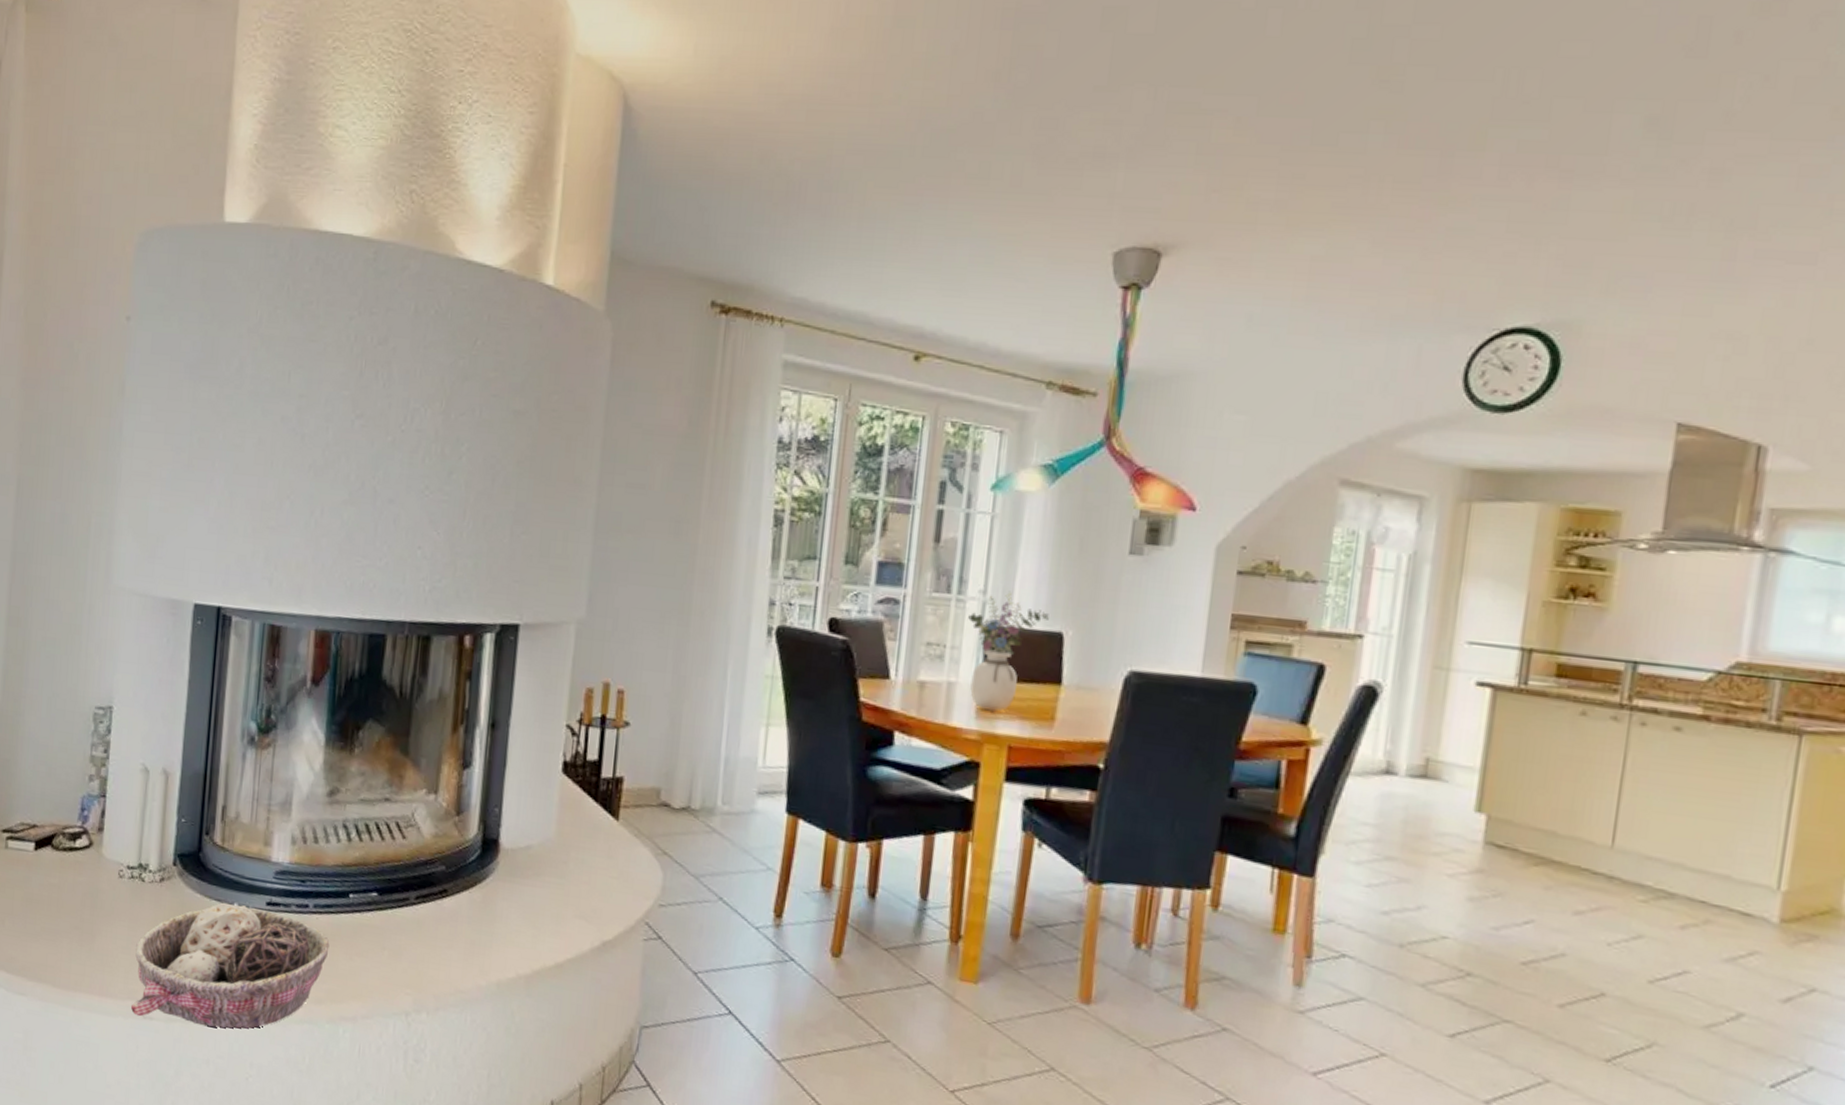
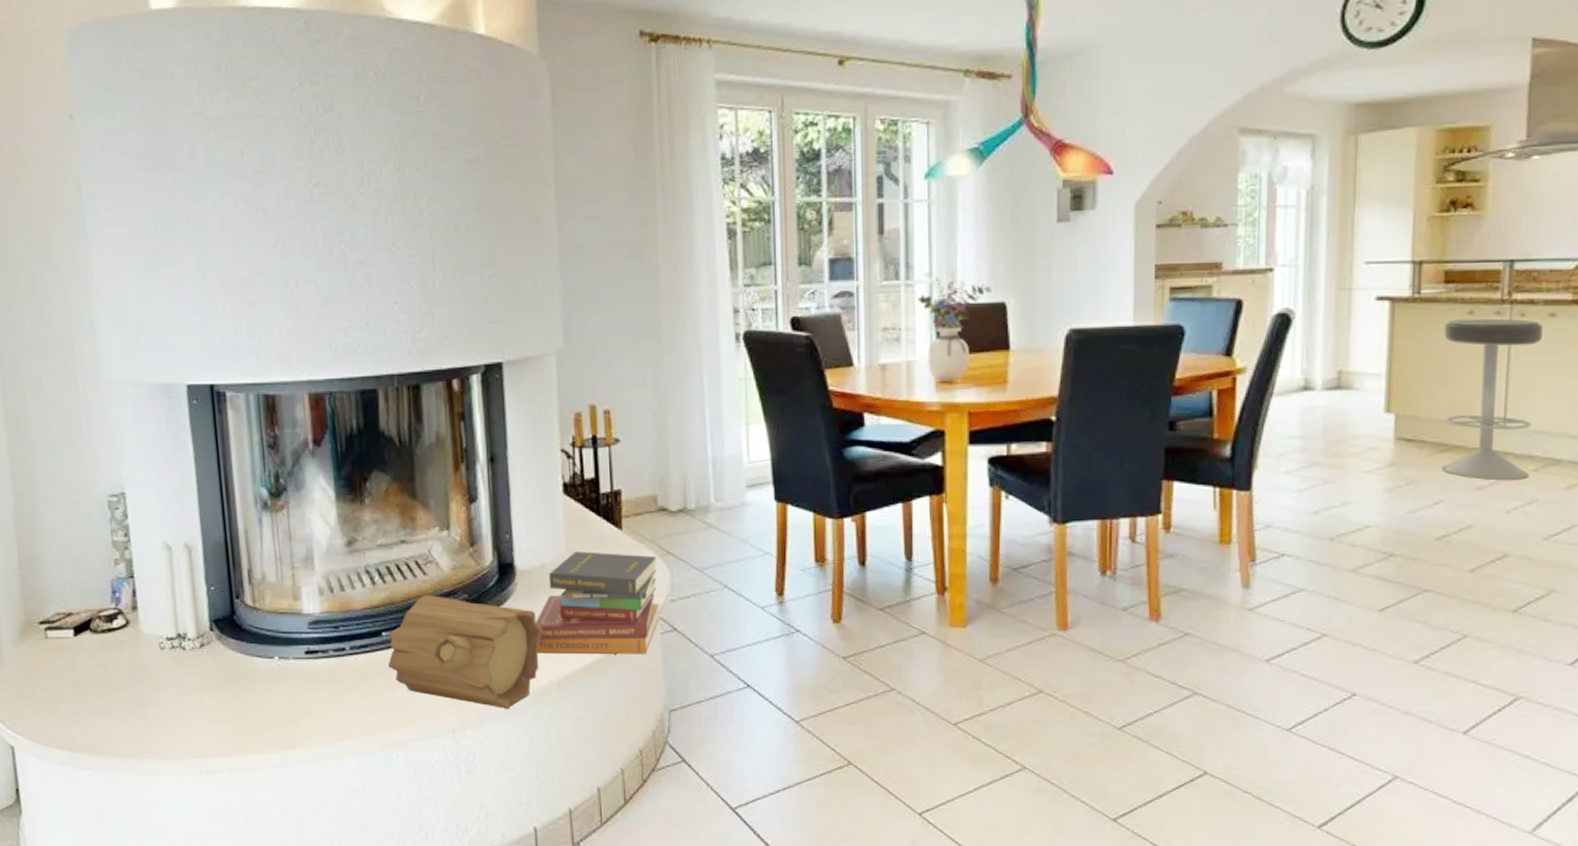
decorative basket: present [131,902,330,1030] -> none [188,657,371,772]
decorative log: none [349,859,520,998] -> present [387,594,544,709]
books: none [509,836,651,961] -> present [535,551,660,654]
bar stool: none [1536,718,1666,910] -> present [1443,318,1543,480]

